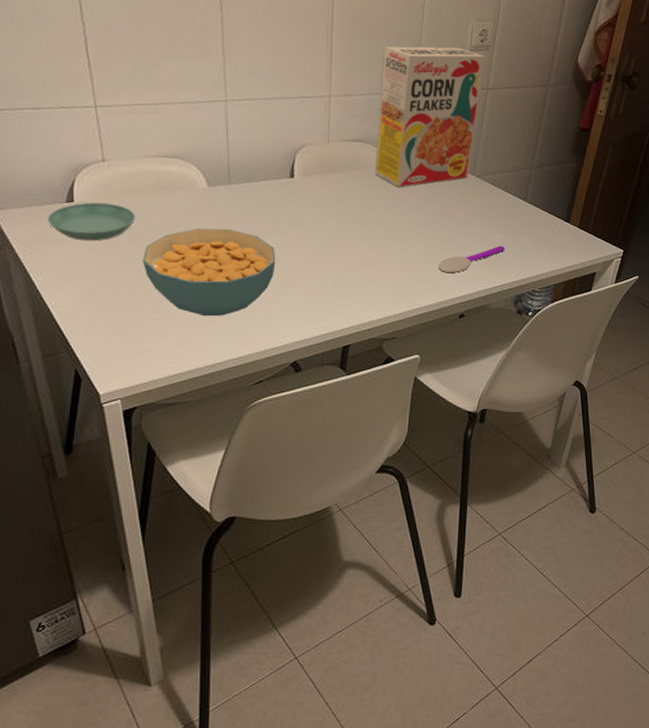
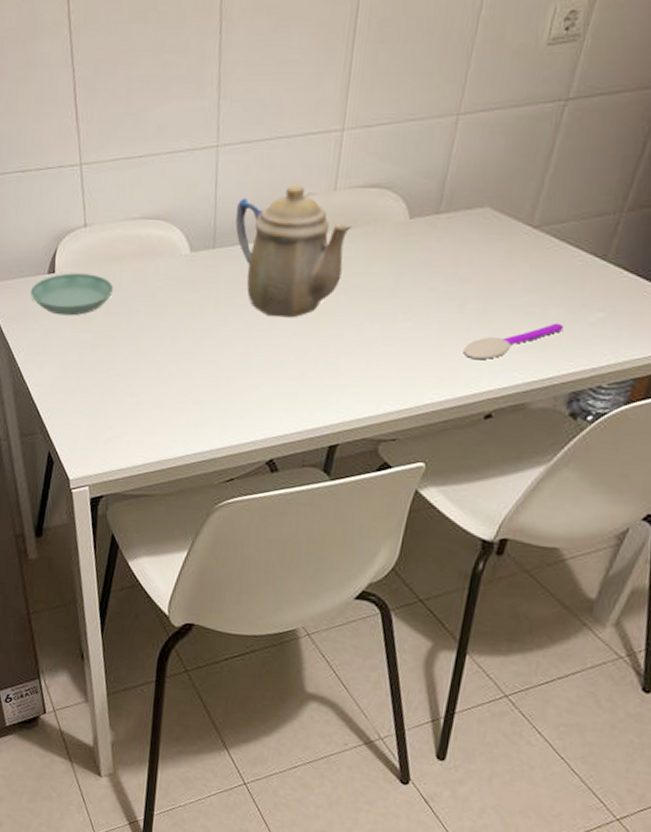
cereal bowl: present [143,228,276,317] -> none [118,301,260,403]
teapot: none [247,135,345,243] -> present [235,184,352,318]
cereal box: present [375,46,486,188] -> none [391,42,570,246]

